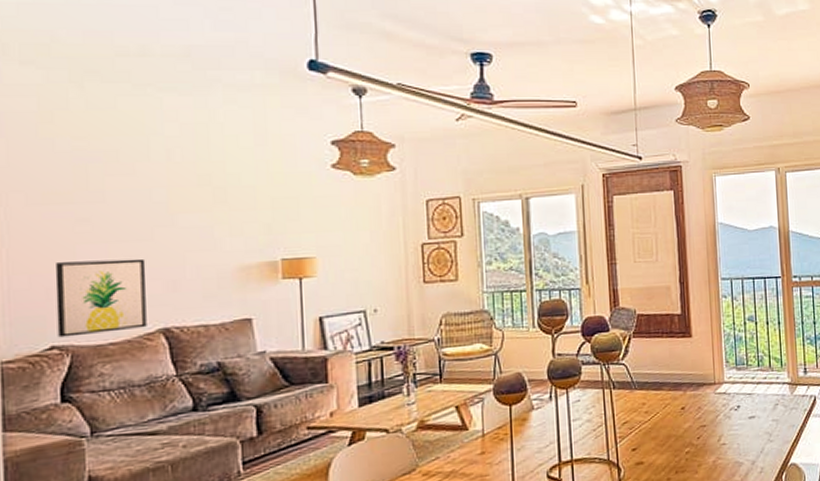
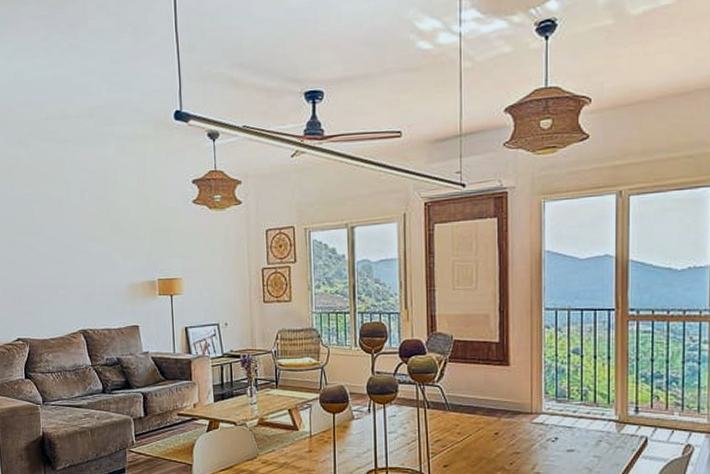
wall art: present [54,258,147,338] -> none [17,276,72,333]

